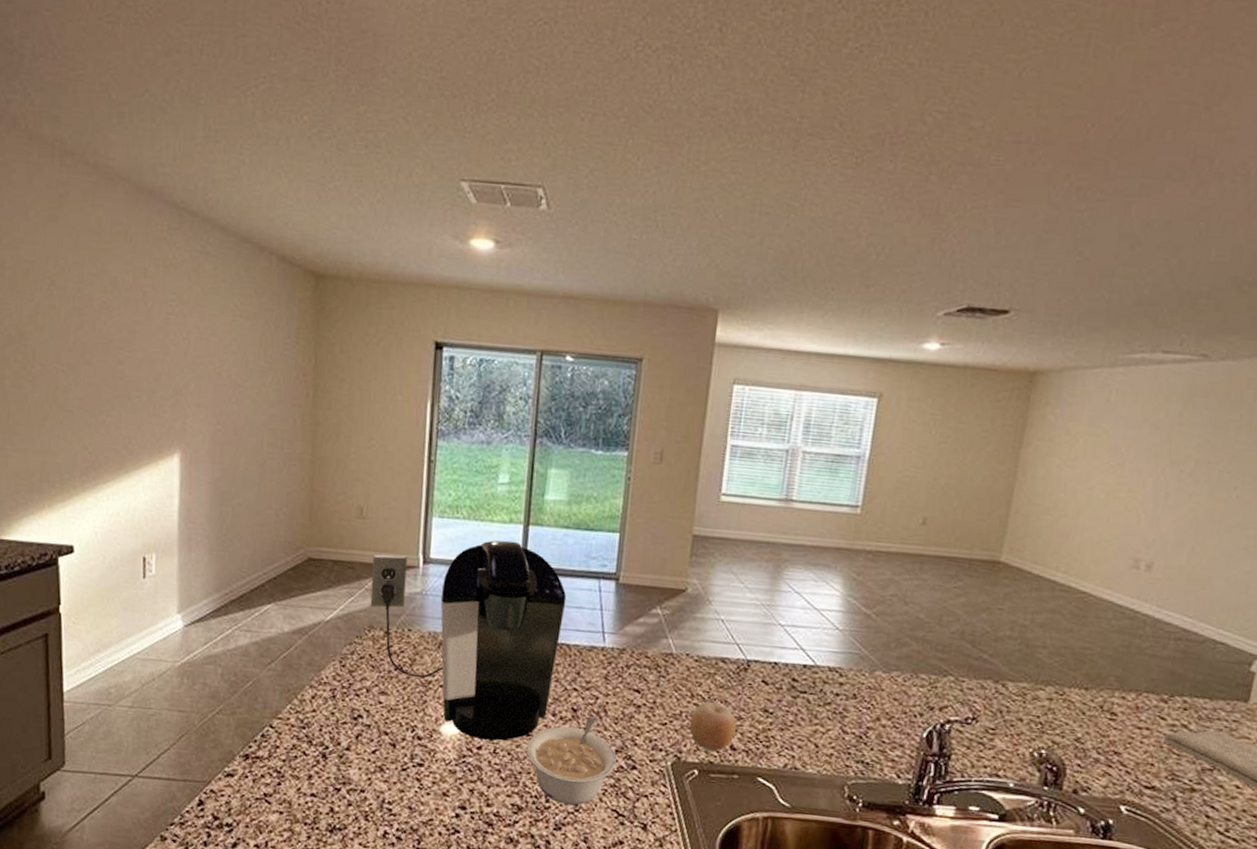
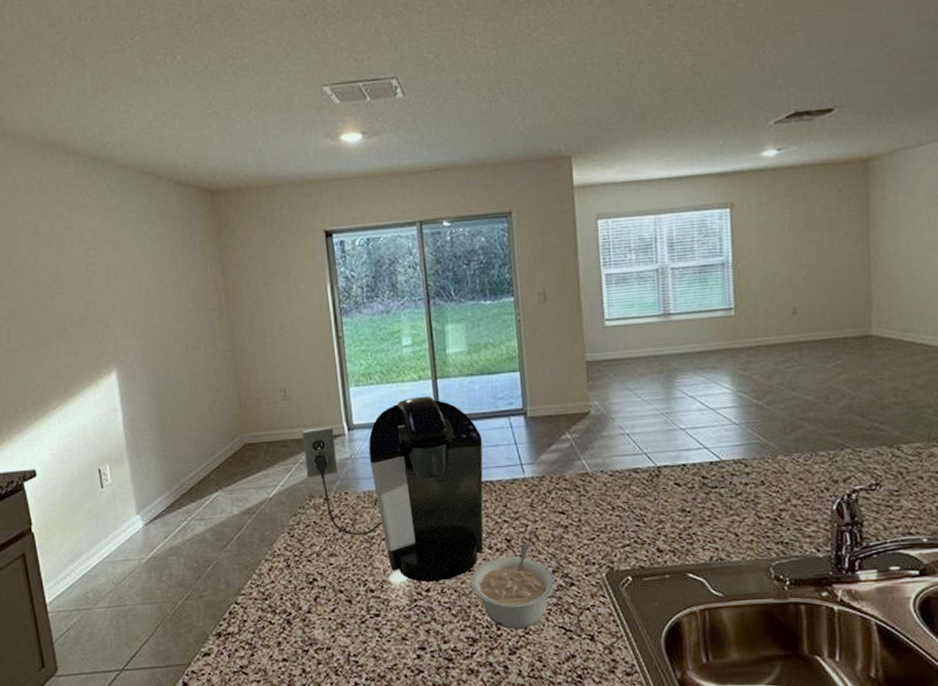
fruit: present [689,697,737,752] -> none [615,506,660,557]

